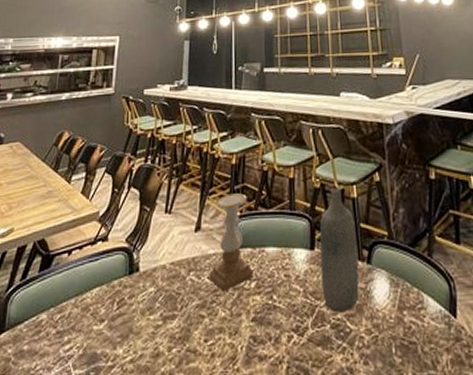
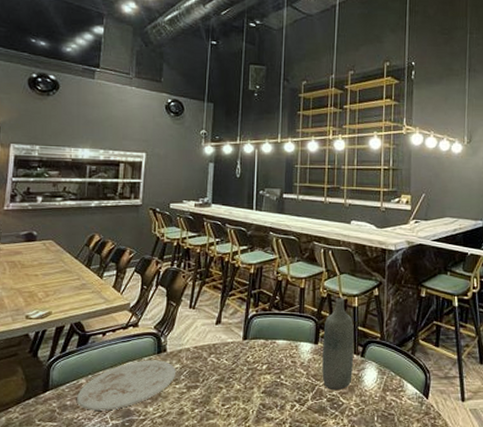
plate: none [35,283,151,357] -> present [76,360,177,411]
candle holder: present [209,193,253,291] -> none [227,296,265,371]

